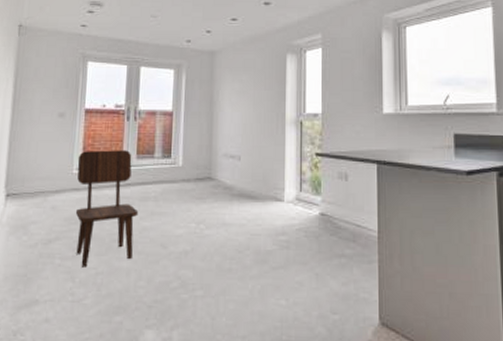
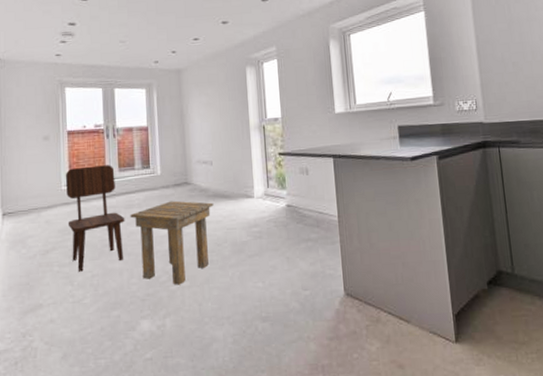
side table: none [144,197,238,294] -> present [130,201,214,285]

